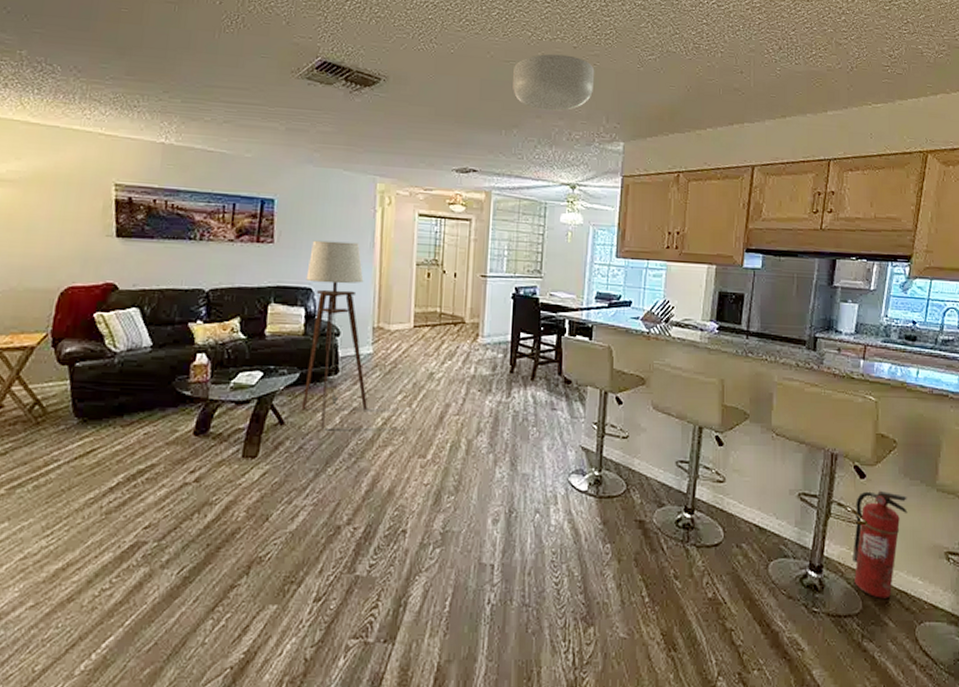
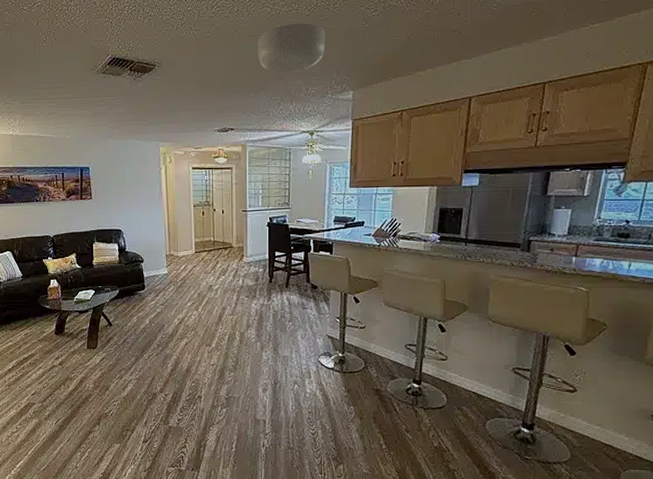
floor lamp: present [301,240,367,429] -> none [116,193,167,328]
fire extinguisher: present [852,490,908,599] -> none [562,364,616,450]

